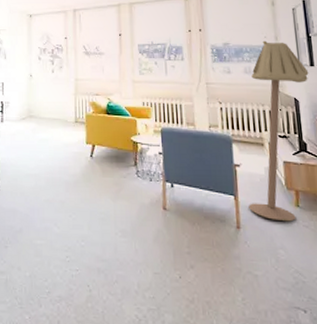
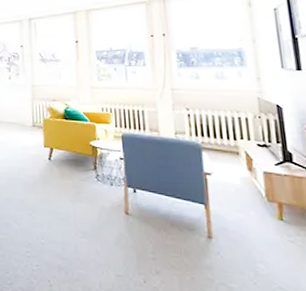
floor lamp: present [249,40,309,222] -> none [222,44,295,236]

